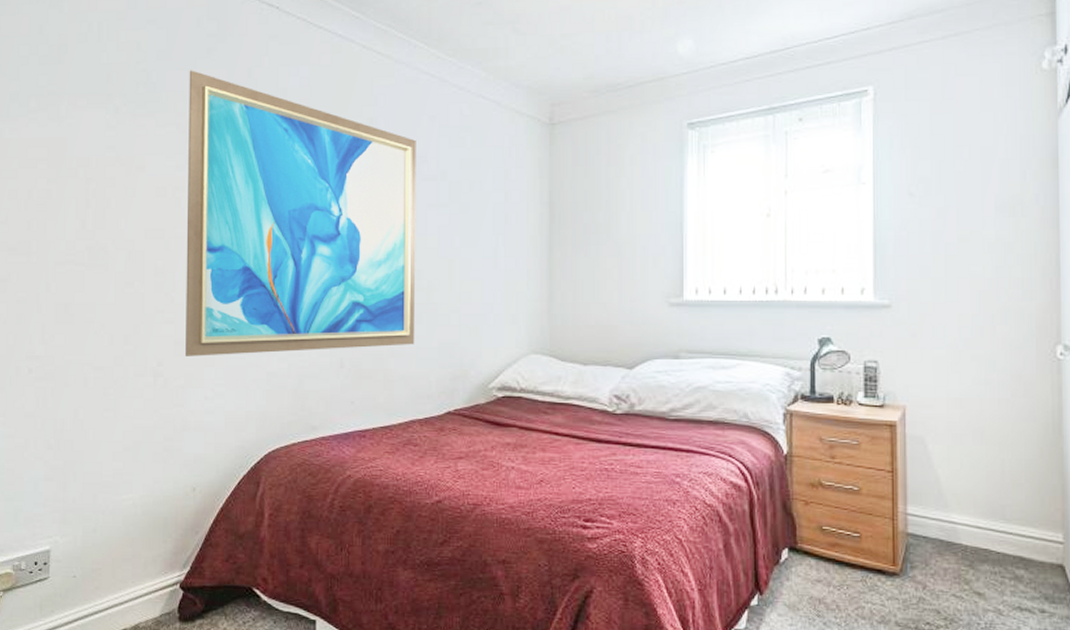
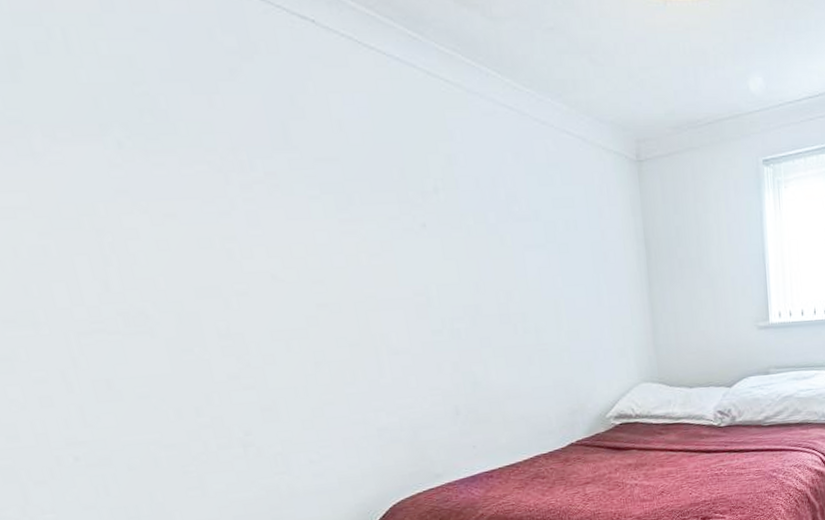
wall art: present [185,70,416,356] -> none [210,95,530,422]

